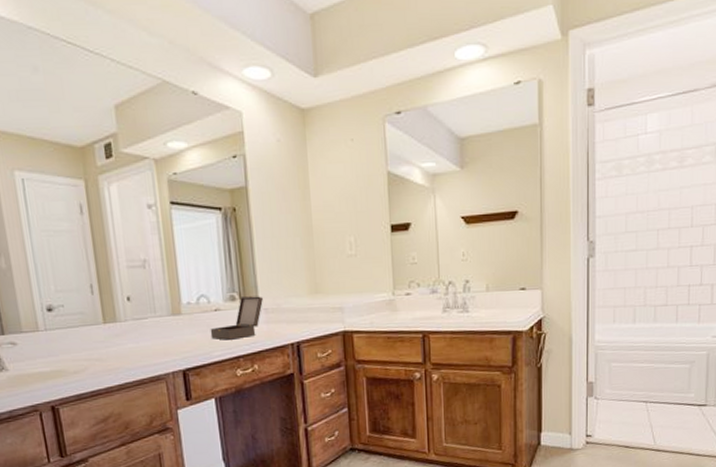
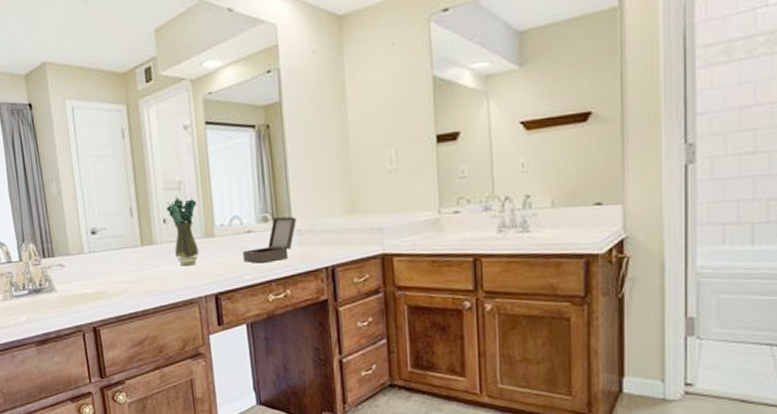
vase: none [131,274,166,344] -> present [167,196,199,266]

